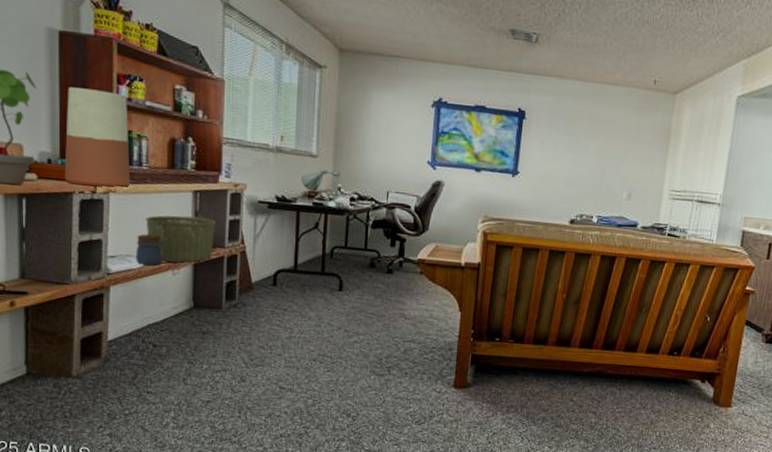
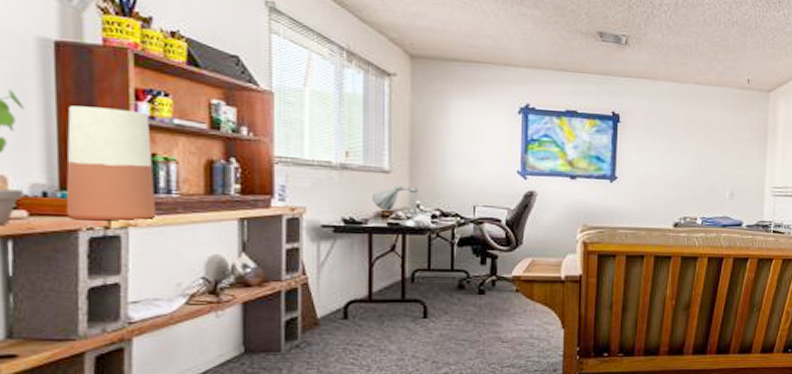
jar: present [136,234,165,266] -> none [166,272,204,310]
basket: present [146,215,217,263] -> none [178,246,270,302]

